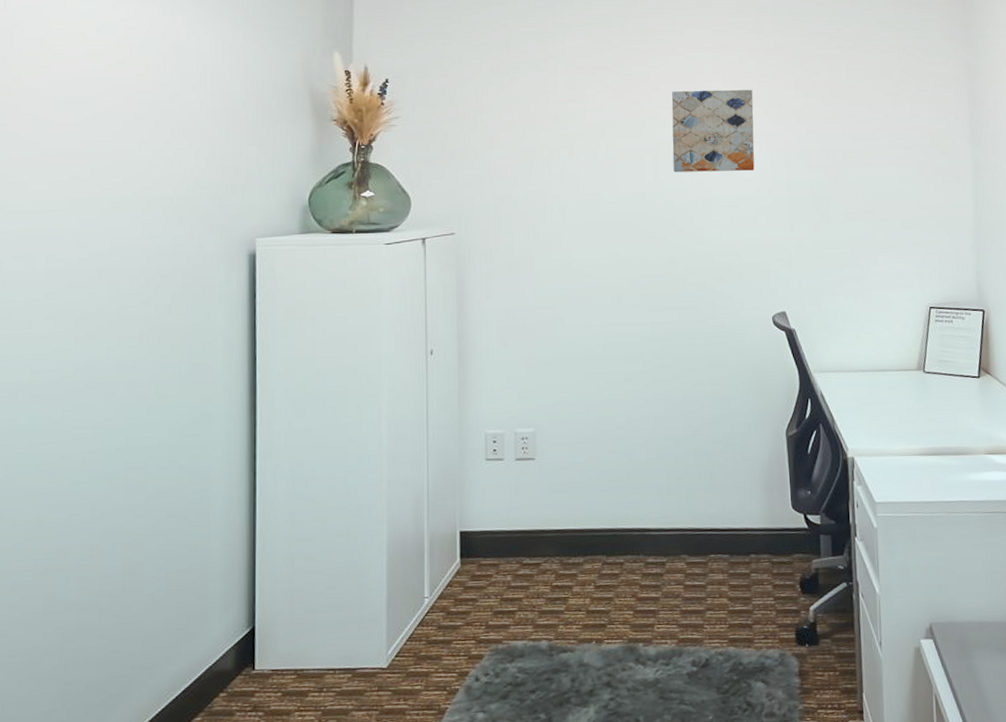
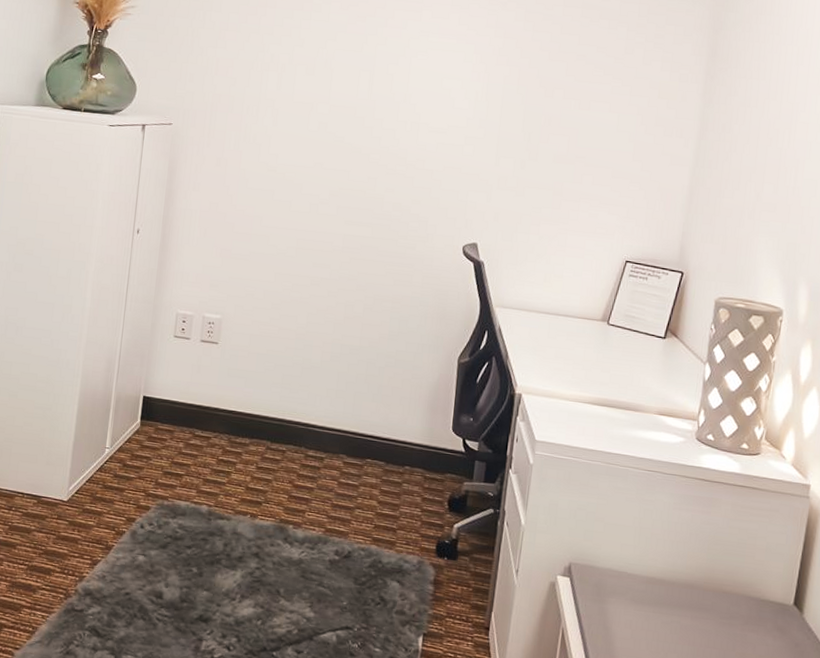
wall art: present [671,89,755,173] -> none [387,9,480,100]

